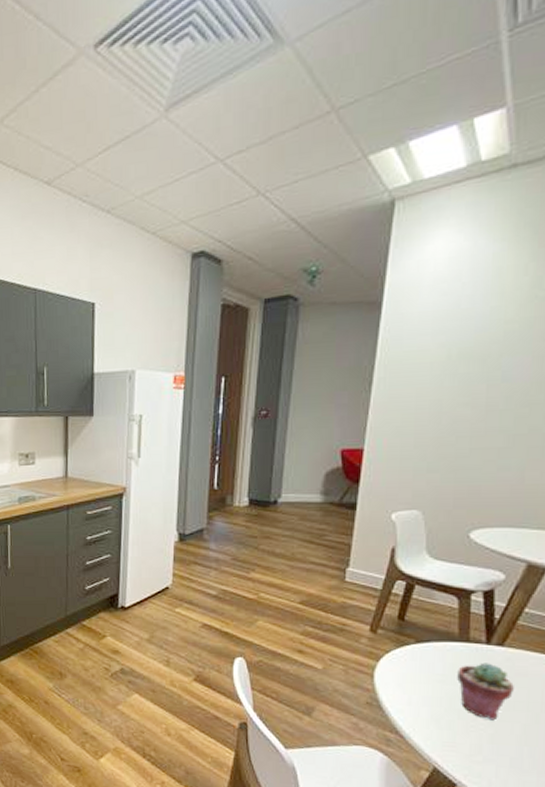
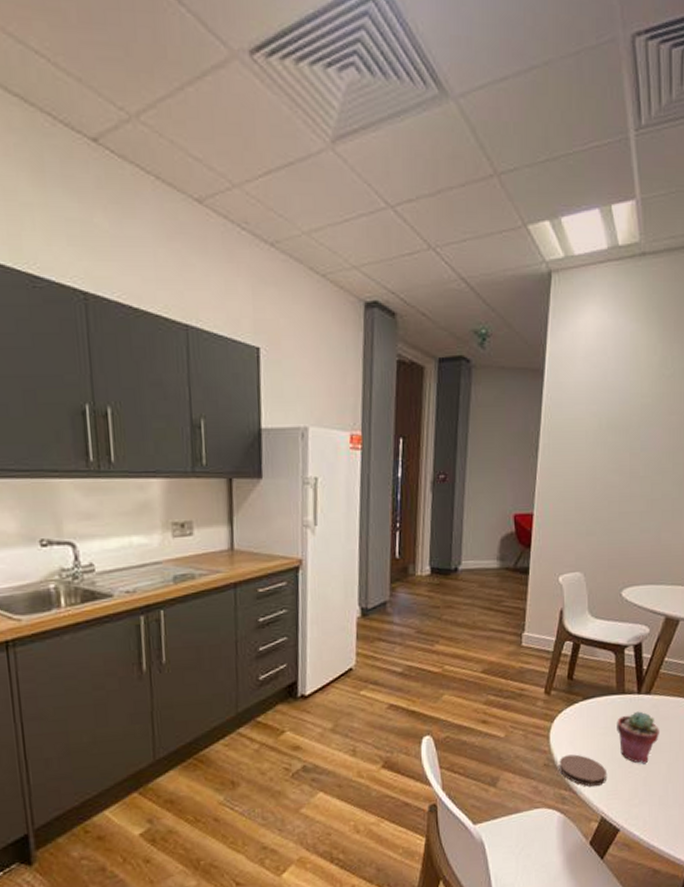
coaster: none [384,697,444,735] -> present [559,754,608,787]

